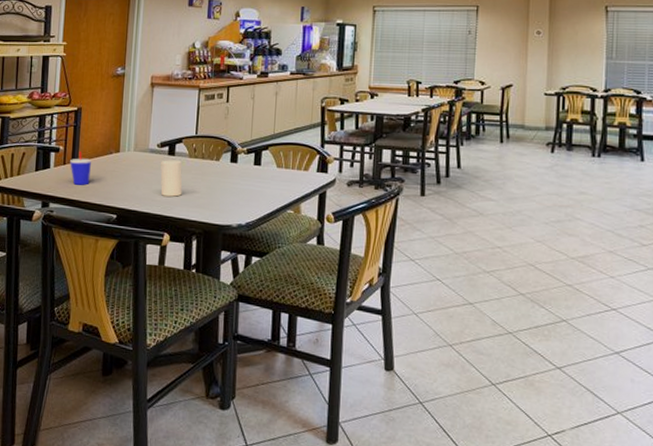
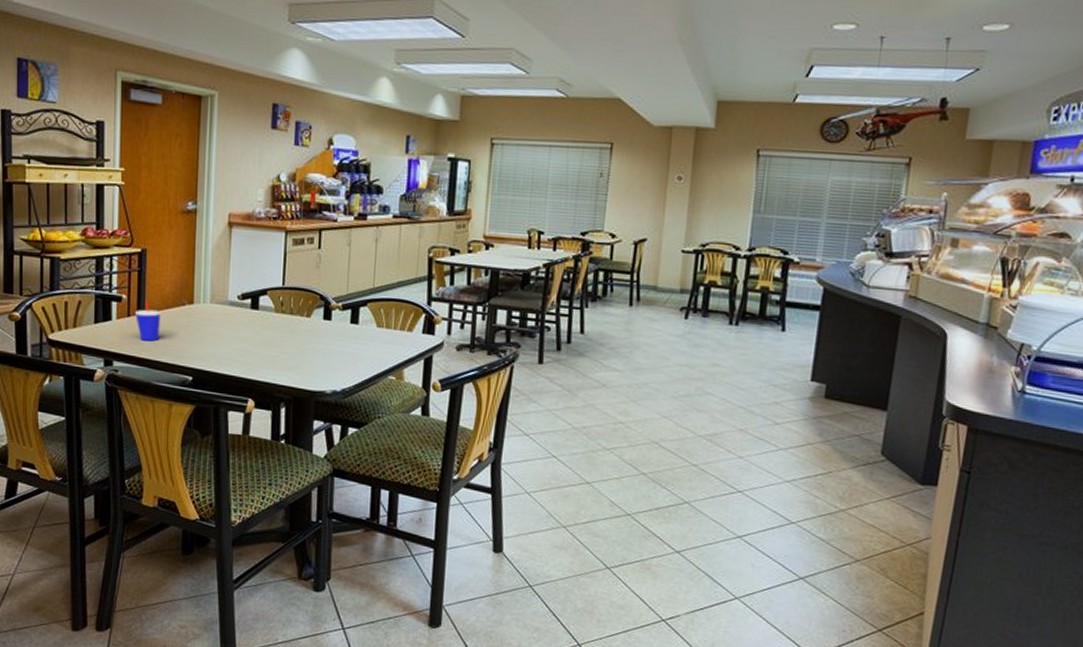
cup: present [160,160,183,197] -> none [242,314,268,358]

